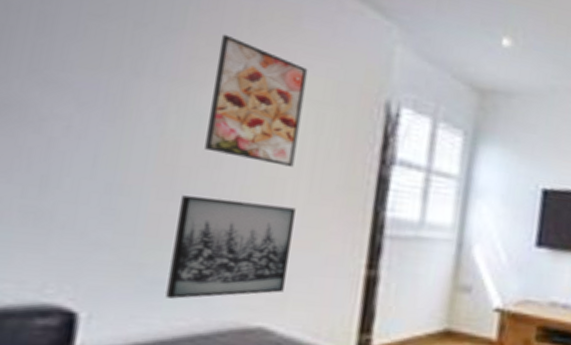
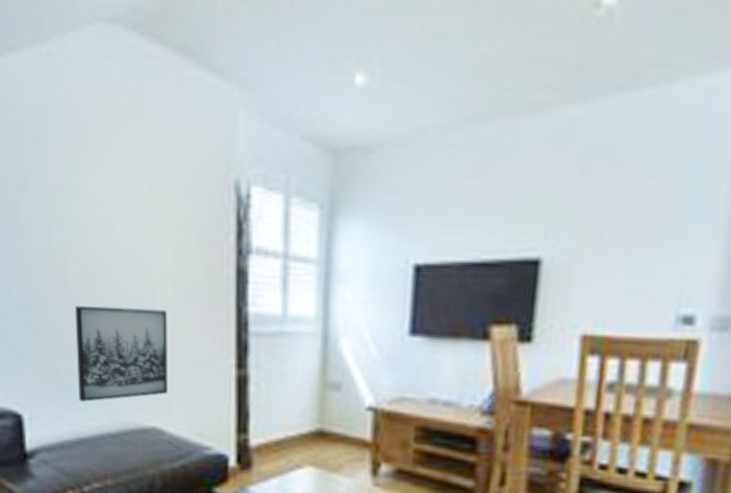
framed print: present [205,34,308,167] -> none [79,134,159,268]

